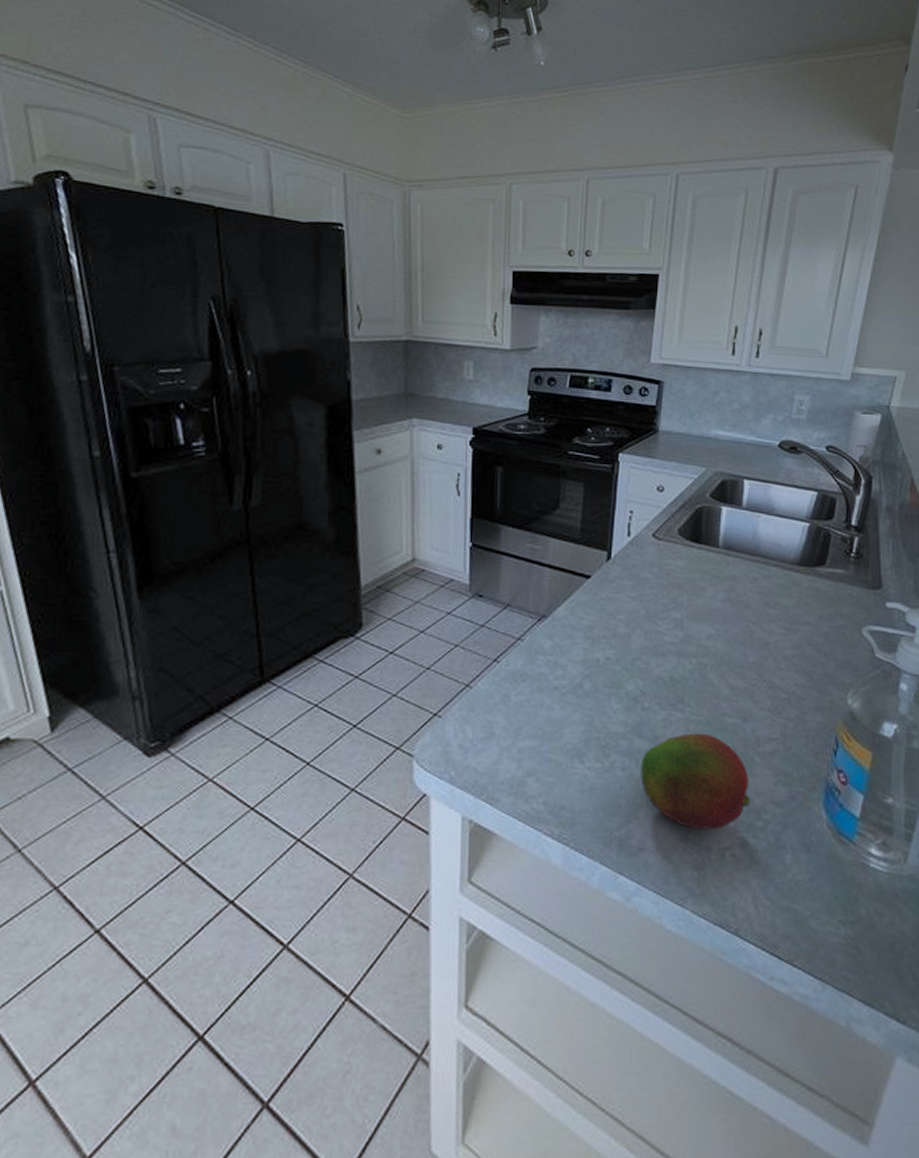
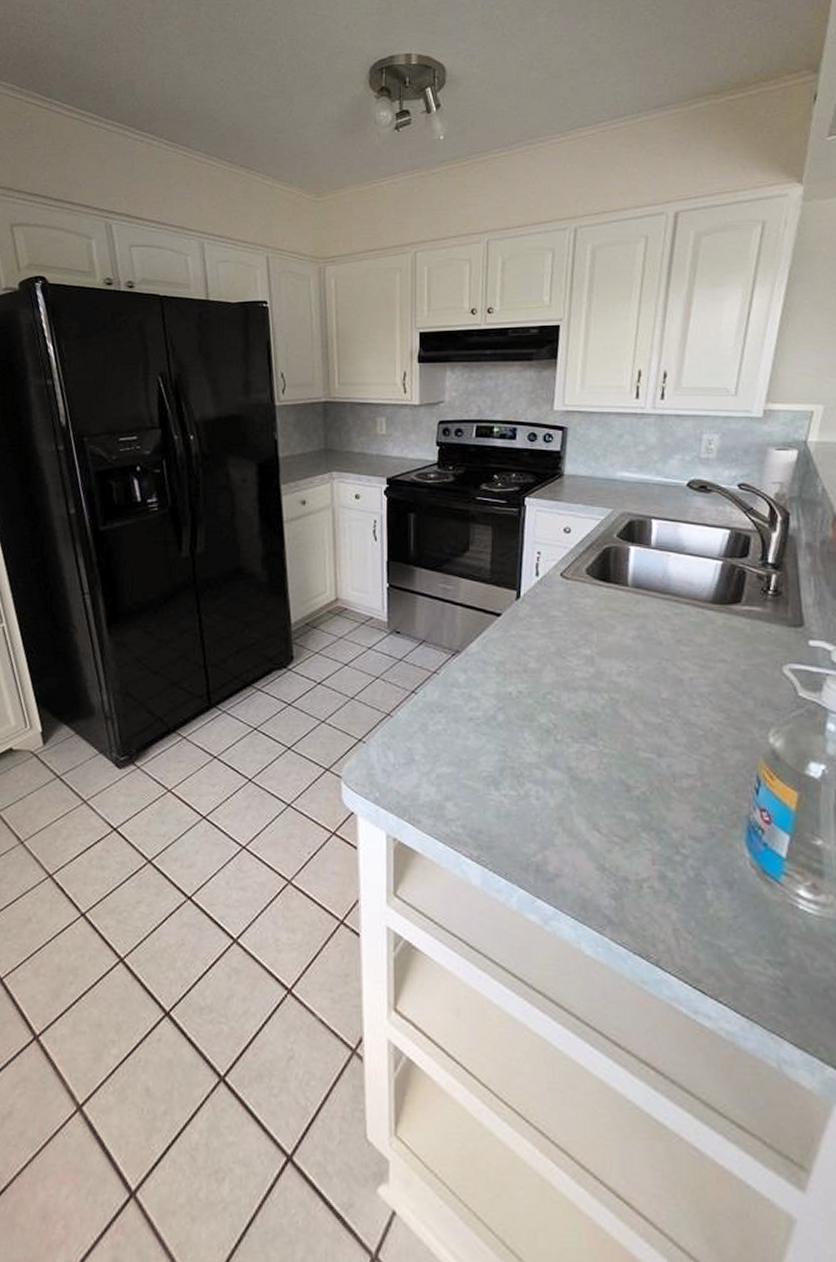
fruit: present [640,733,750,830] -> none [555,766,668,861]

